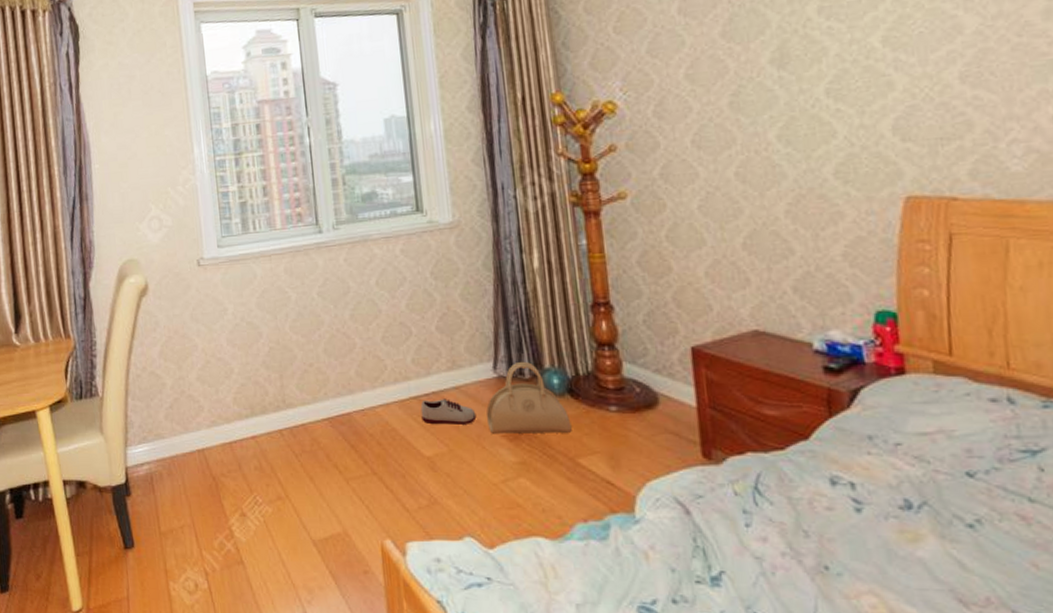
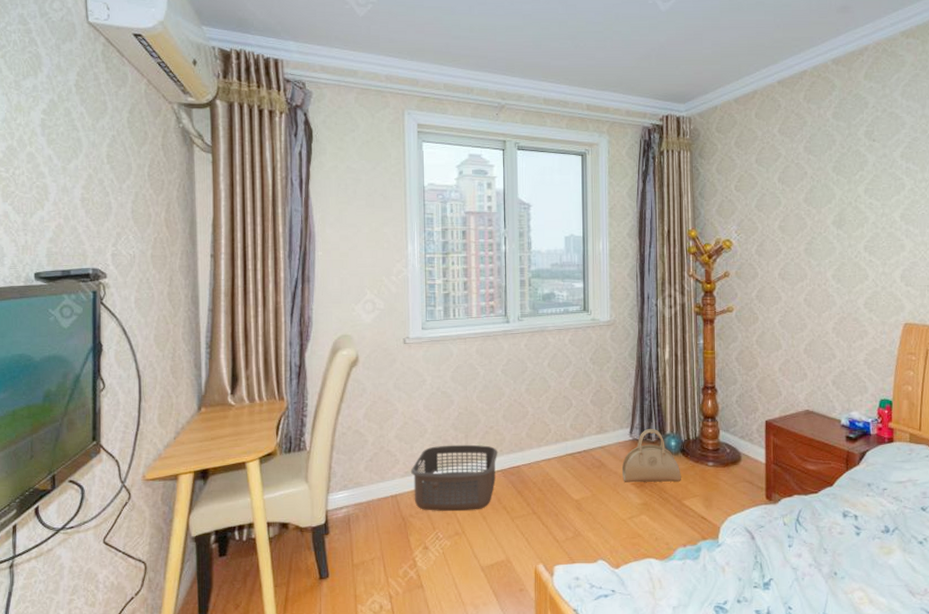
clothes hamper: none [217,386,322,469] -> present [410,444,498,511]
shoe: present [420,399,477,425] -> none [574,455,615,475]

